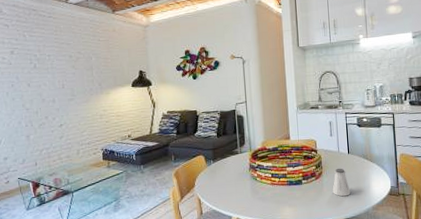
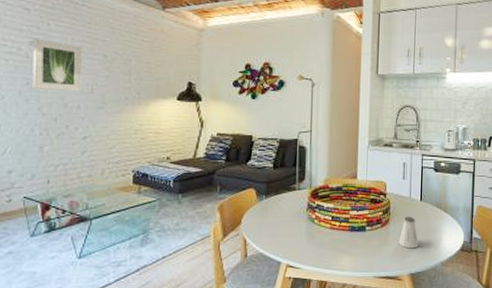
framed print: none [14,48,55,90] -> present [32,39,83,92]

